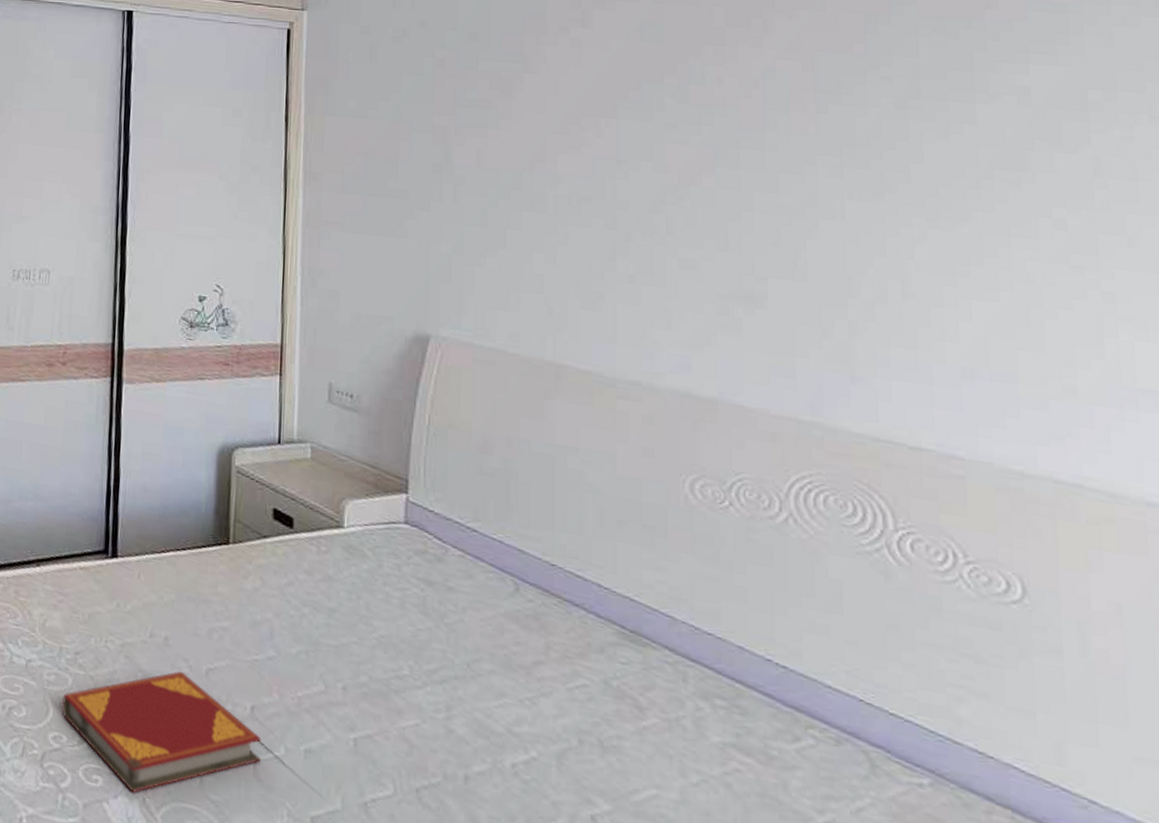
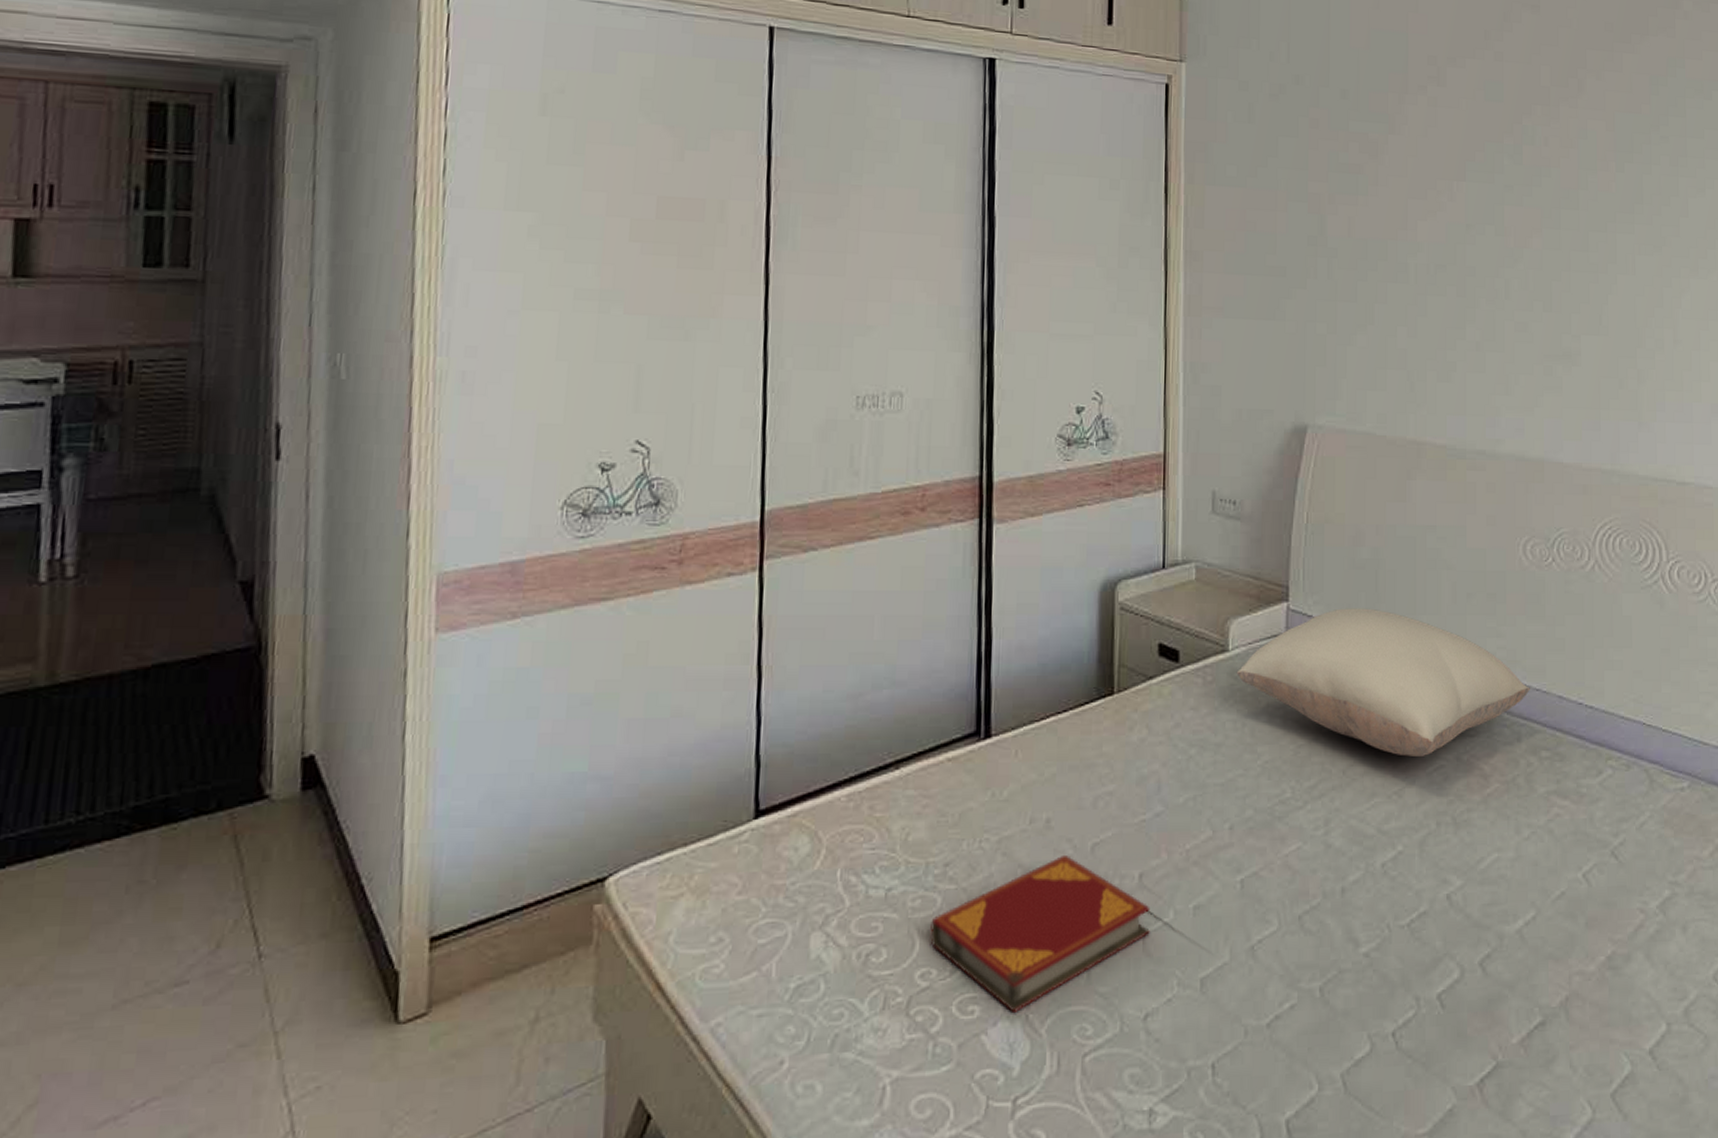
pillow: none [351,509,700,671] -> present [1236,608,1530,758]

